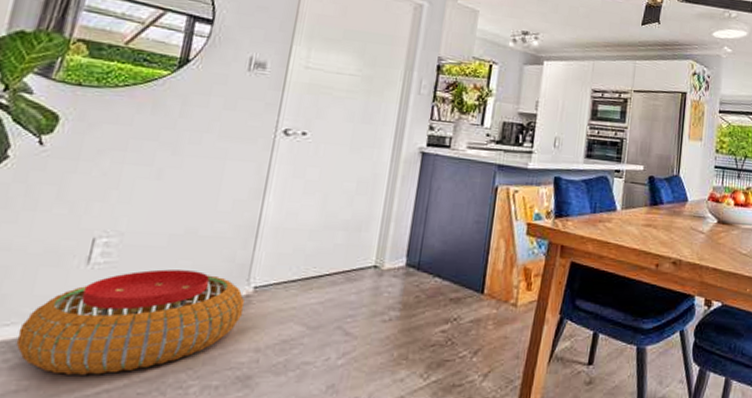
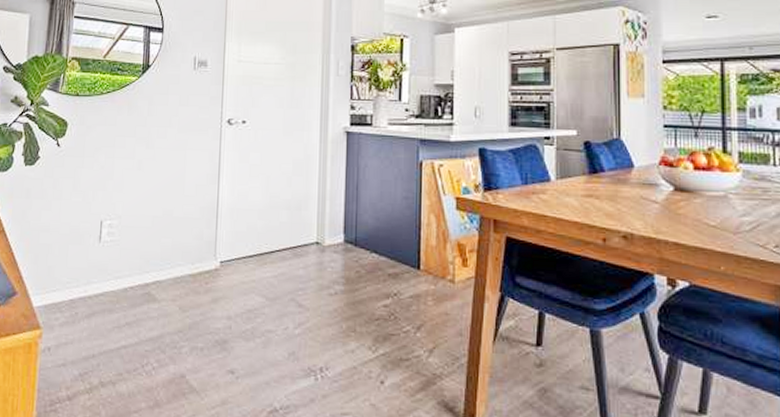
pouf: present [15,269,245,375] -> none [61,246,215,334]

